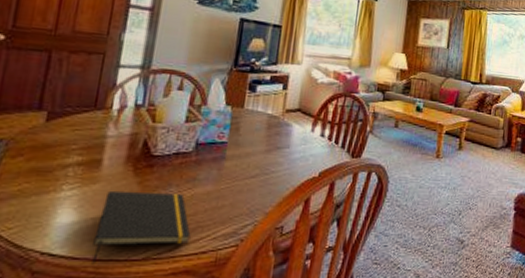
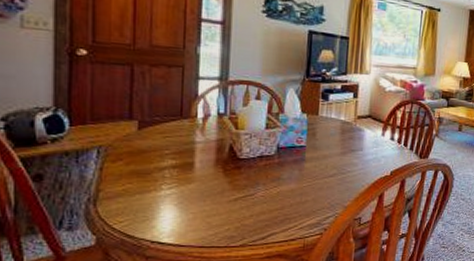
notepad: present [92,190,191,265] -> none [195,189,280,251]

